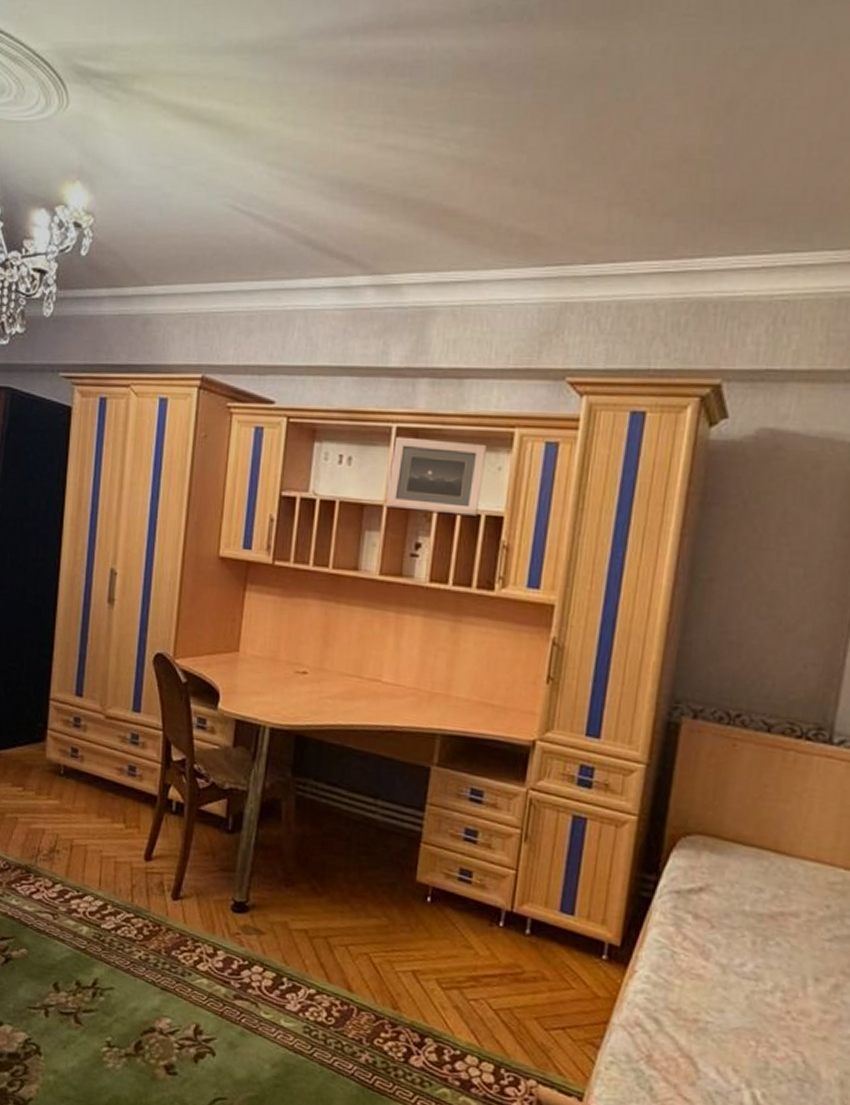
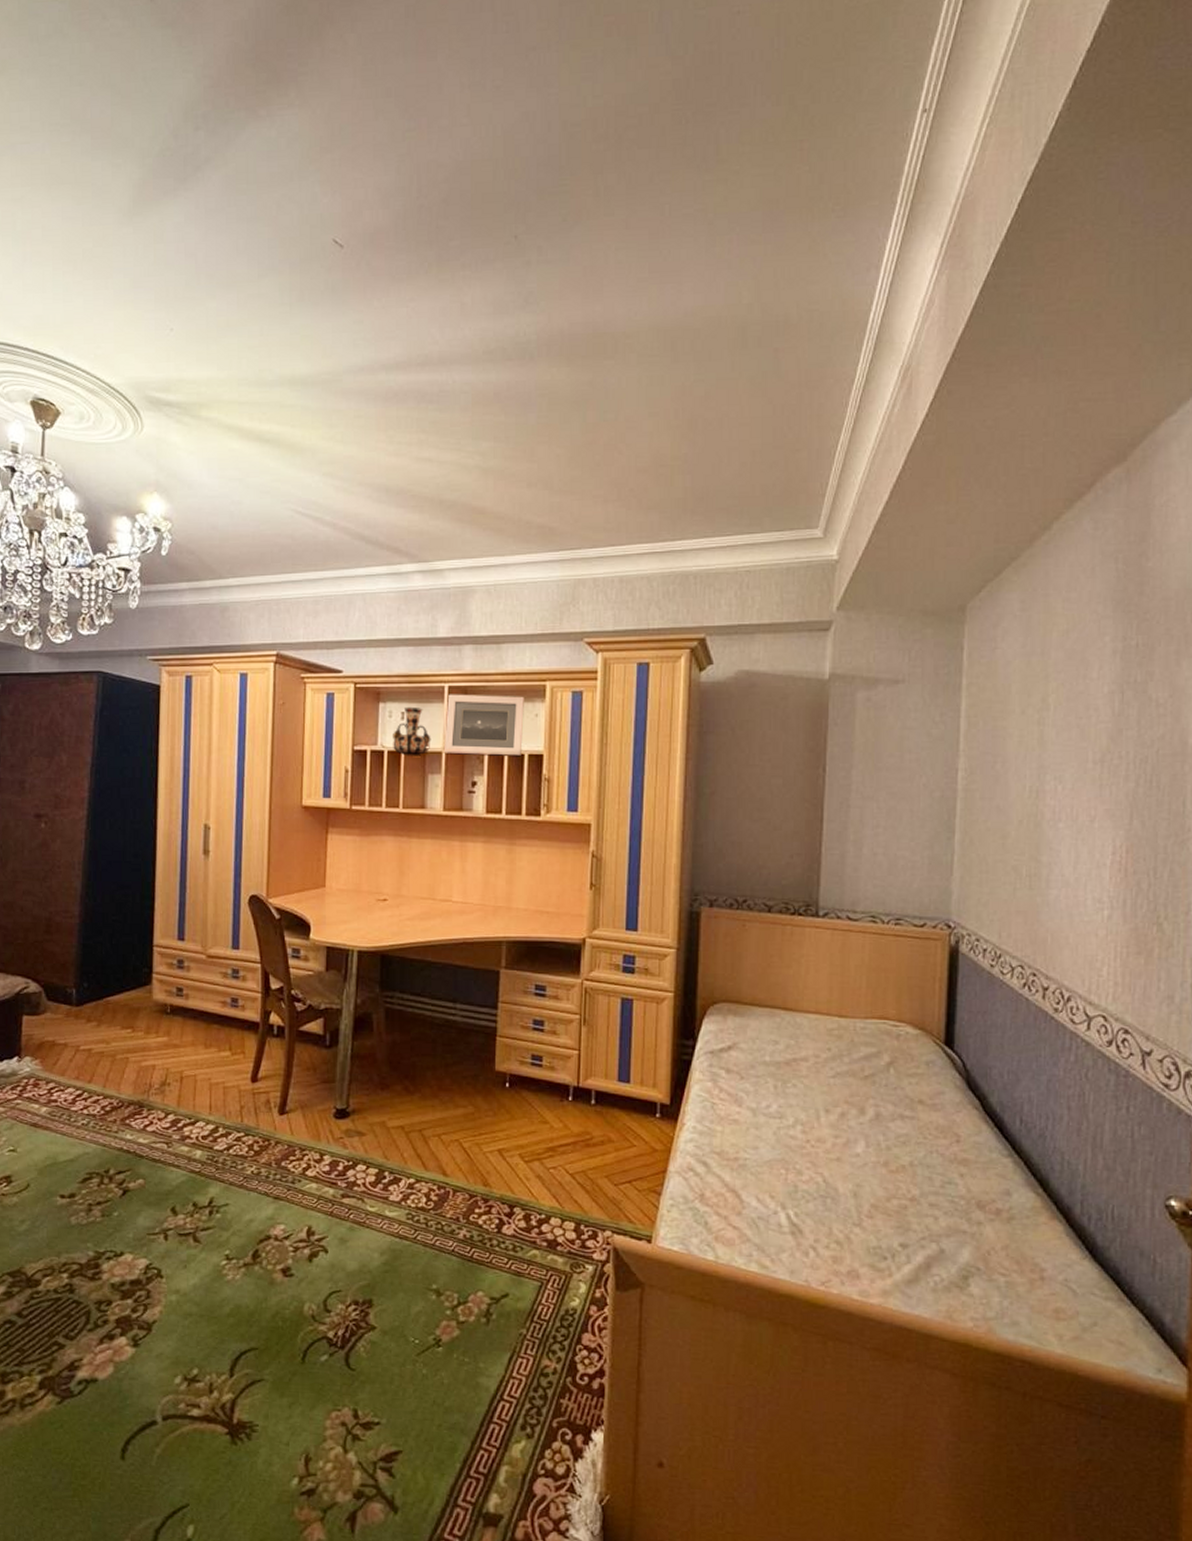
decorative vase: none [326,448,372,509] -> present [393,706,431,756]

